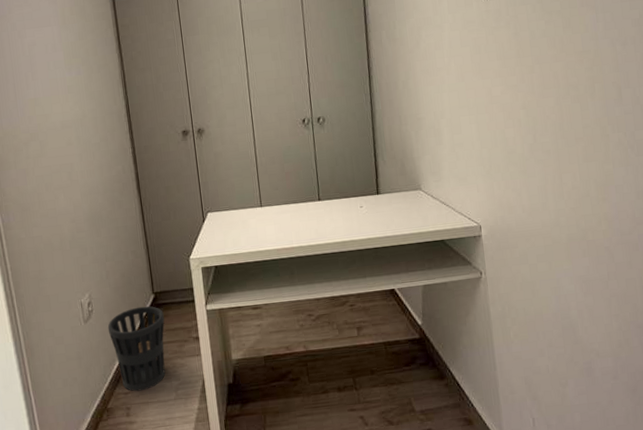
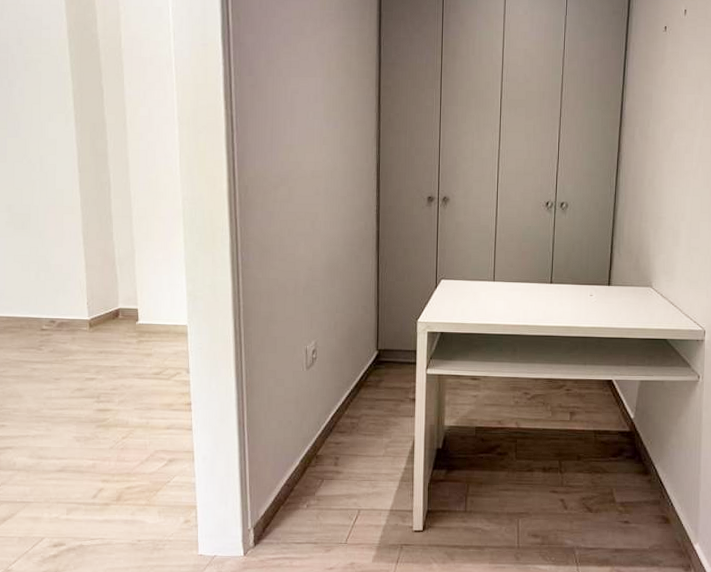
wastebasket: present [107,306,166,392] -> none [328,361,385,443]

